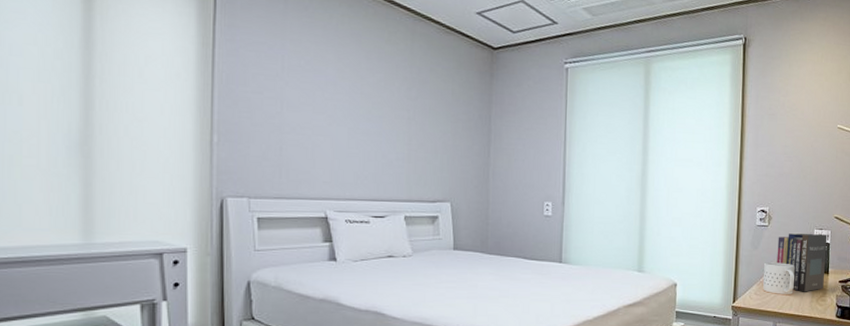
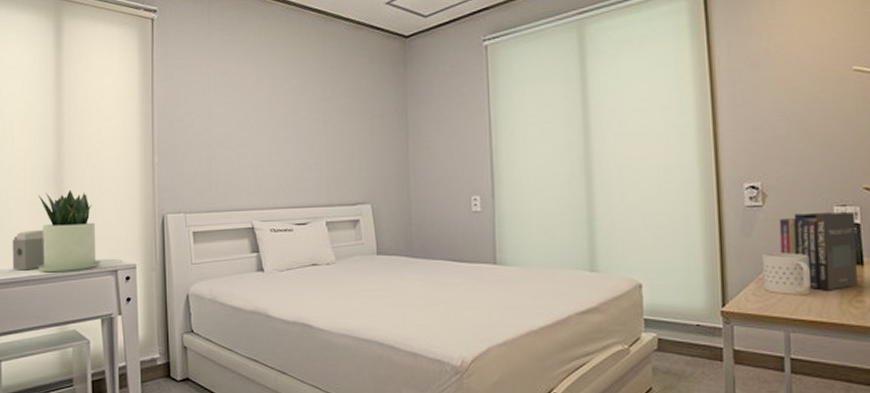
battery: none [18,203,64,249] -> present [12,229,44,271]
planter: none [53,162,142,253] -> present [37,190,101,273]

